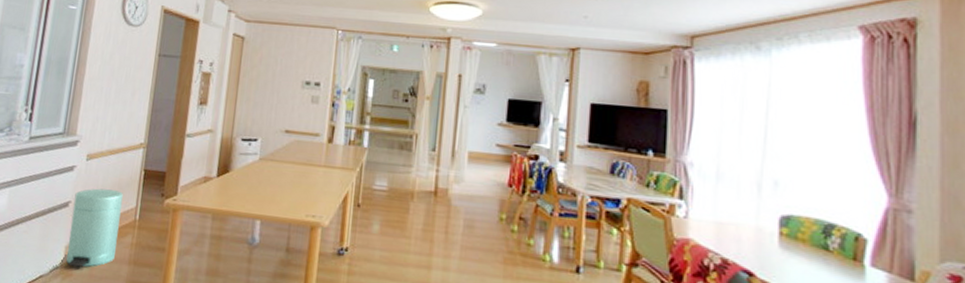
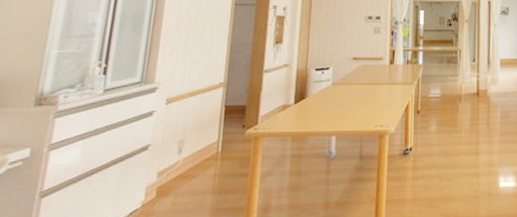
trash can: present [66,188,123,267] -> none [146,128,205,205]

